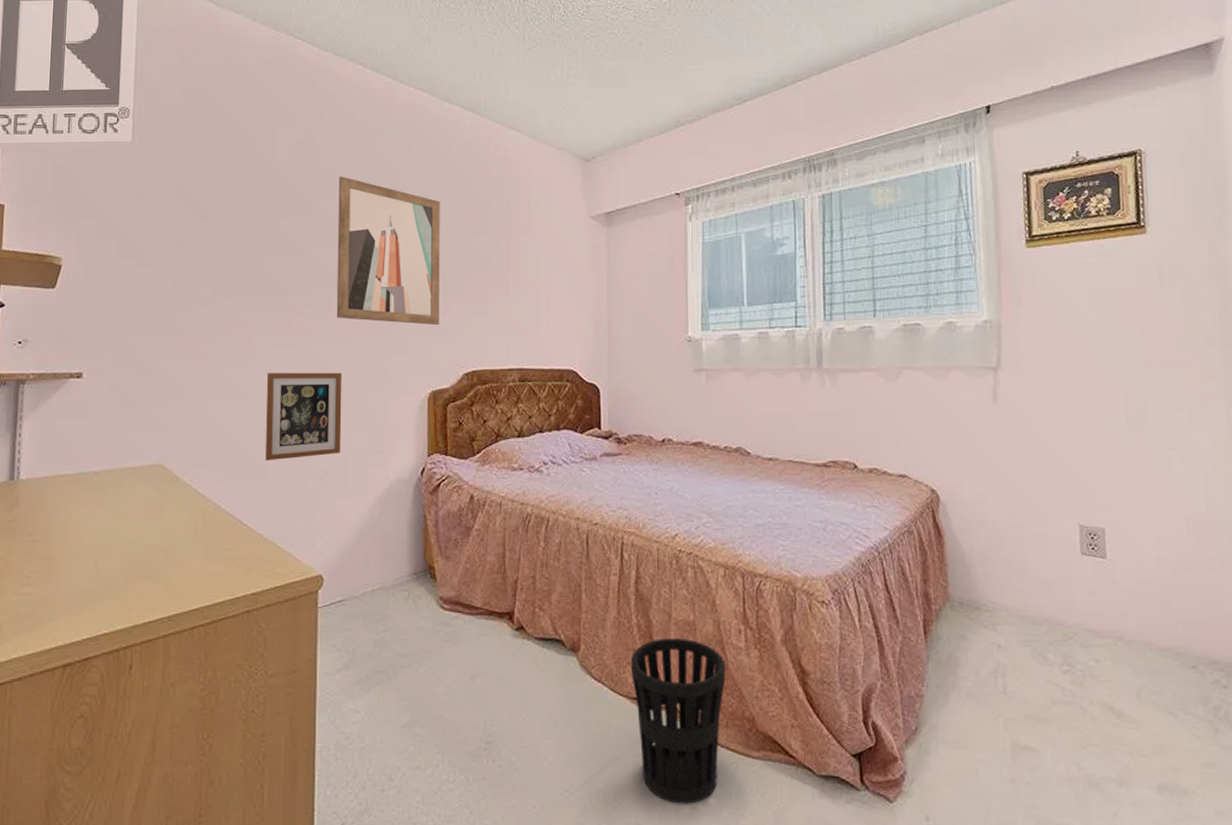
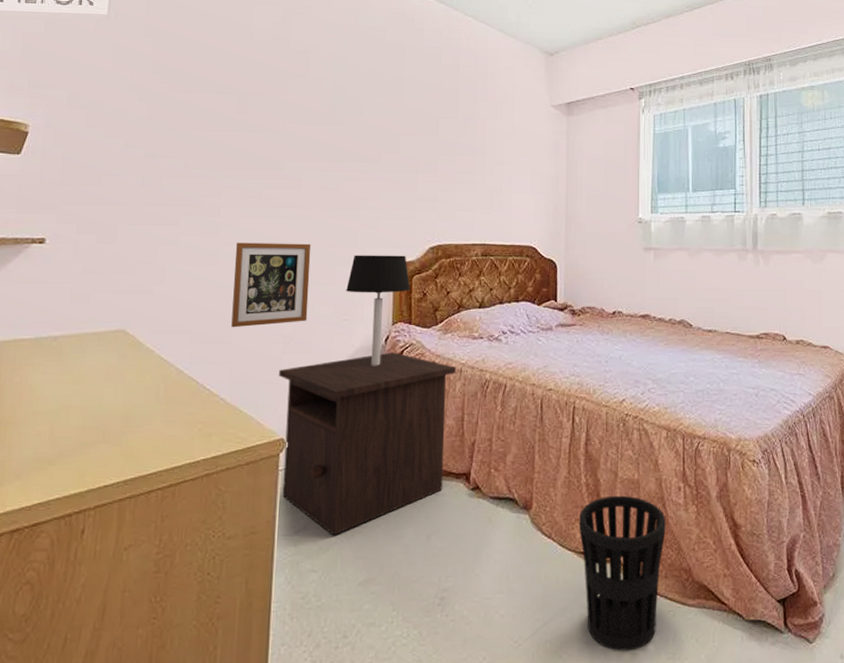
nightstand: none [315,485,496,676] -> present [279,352,457,536]
wall art: present [336,176,440,325] -> none [307,58,412,201]
table lamp: none [379,382,446,499] -> present [346,255,411,365]

